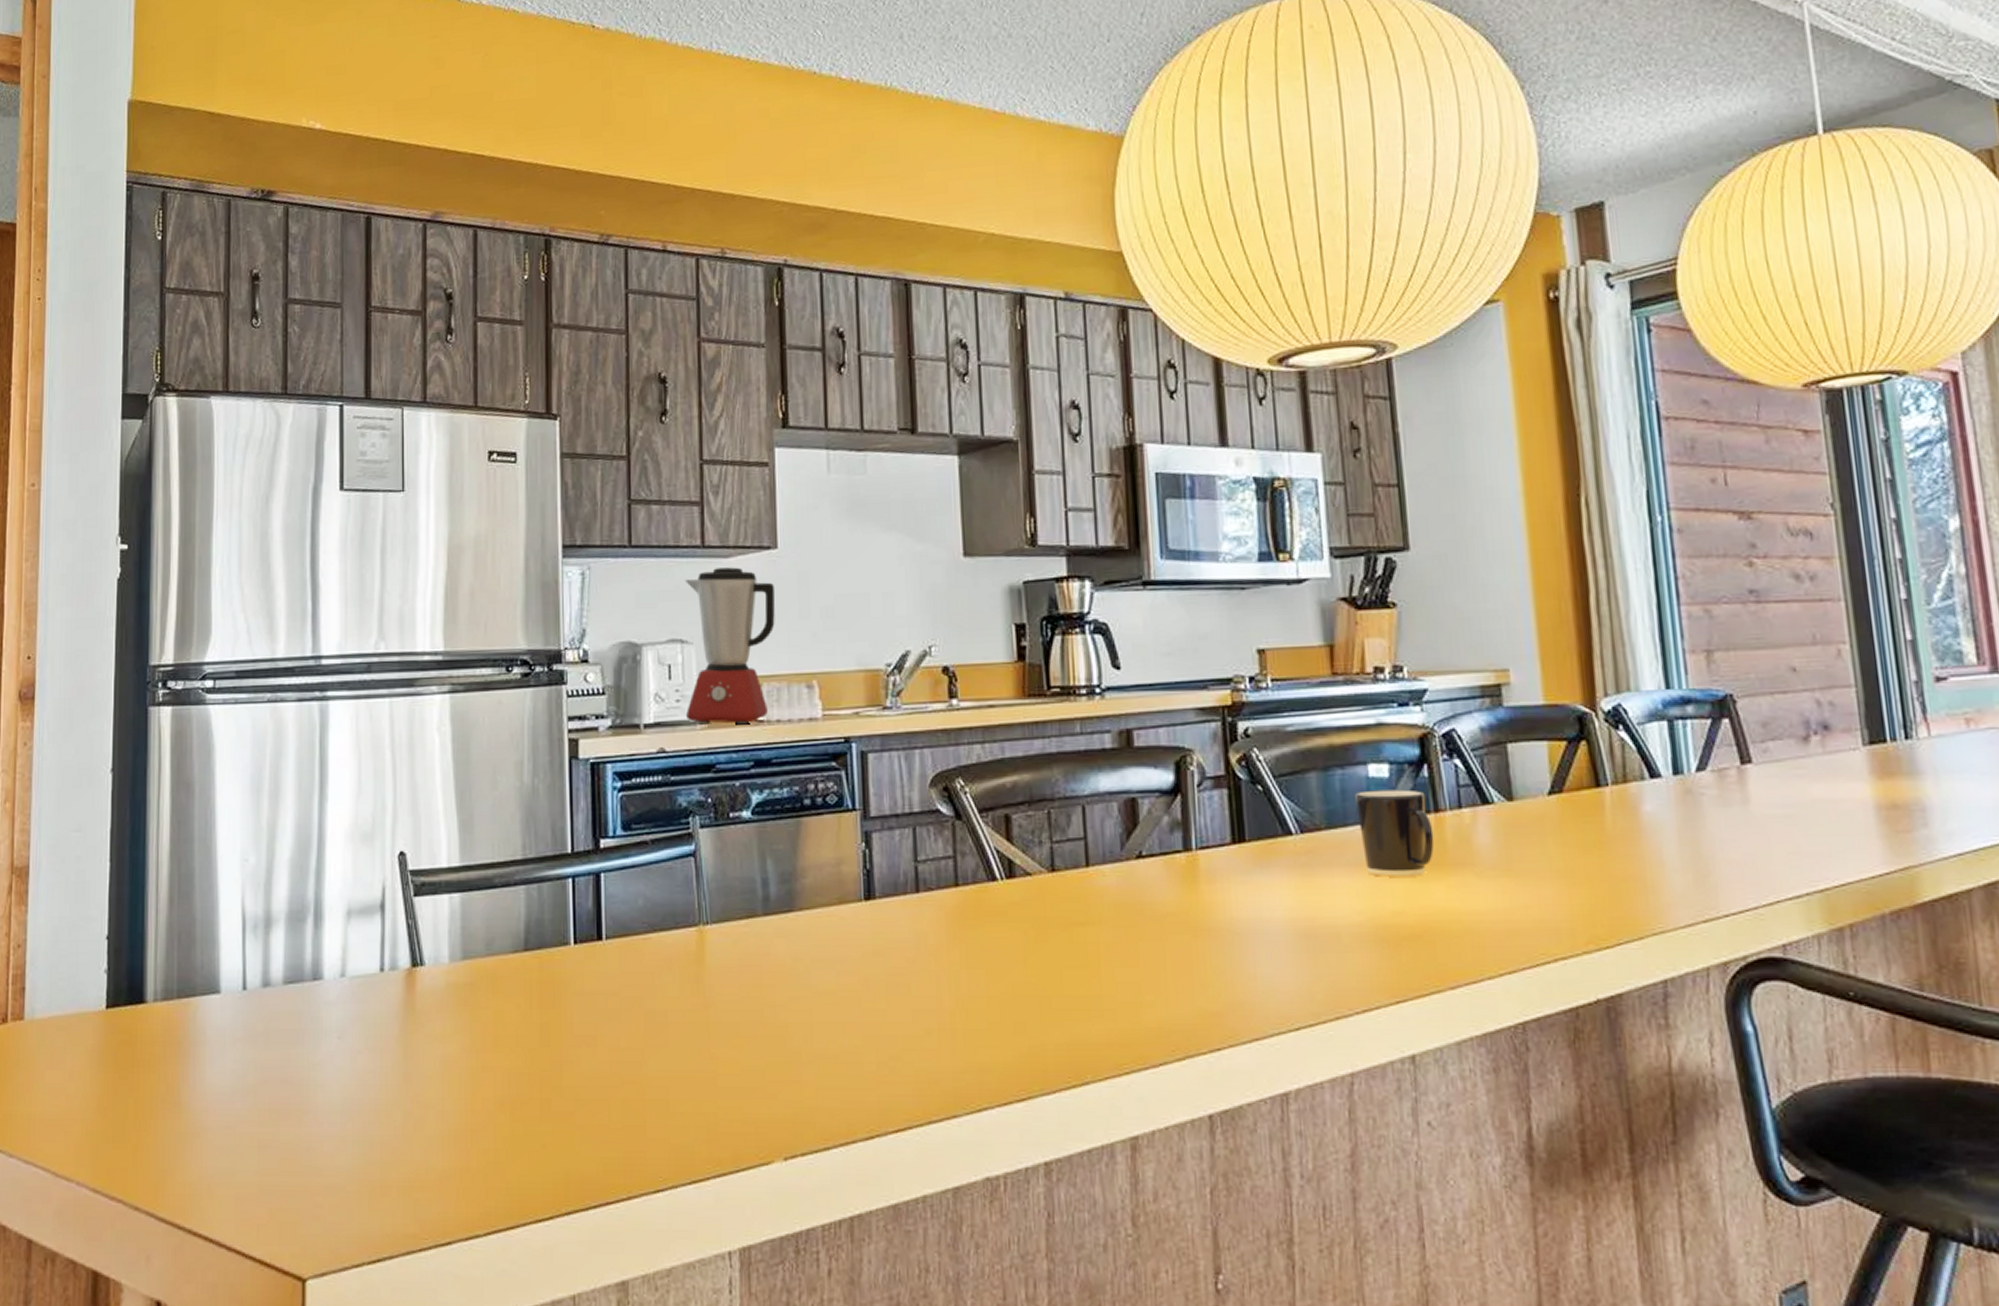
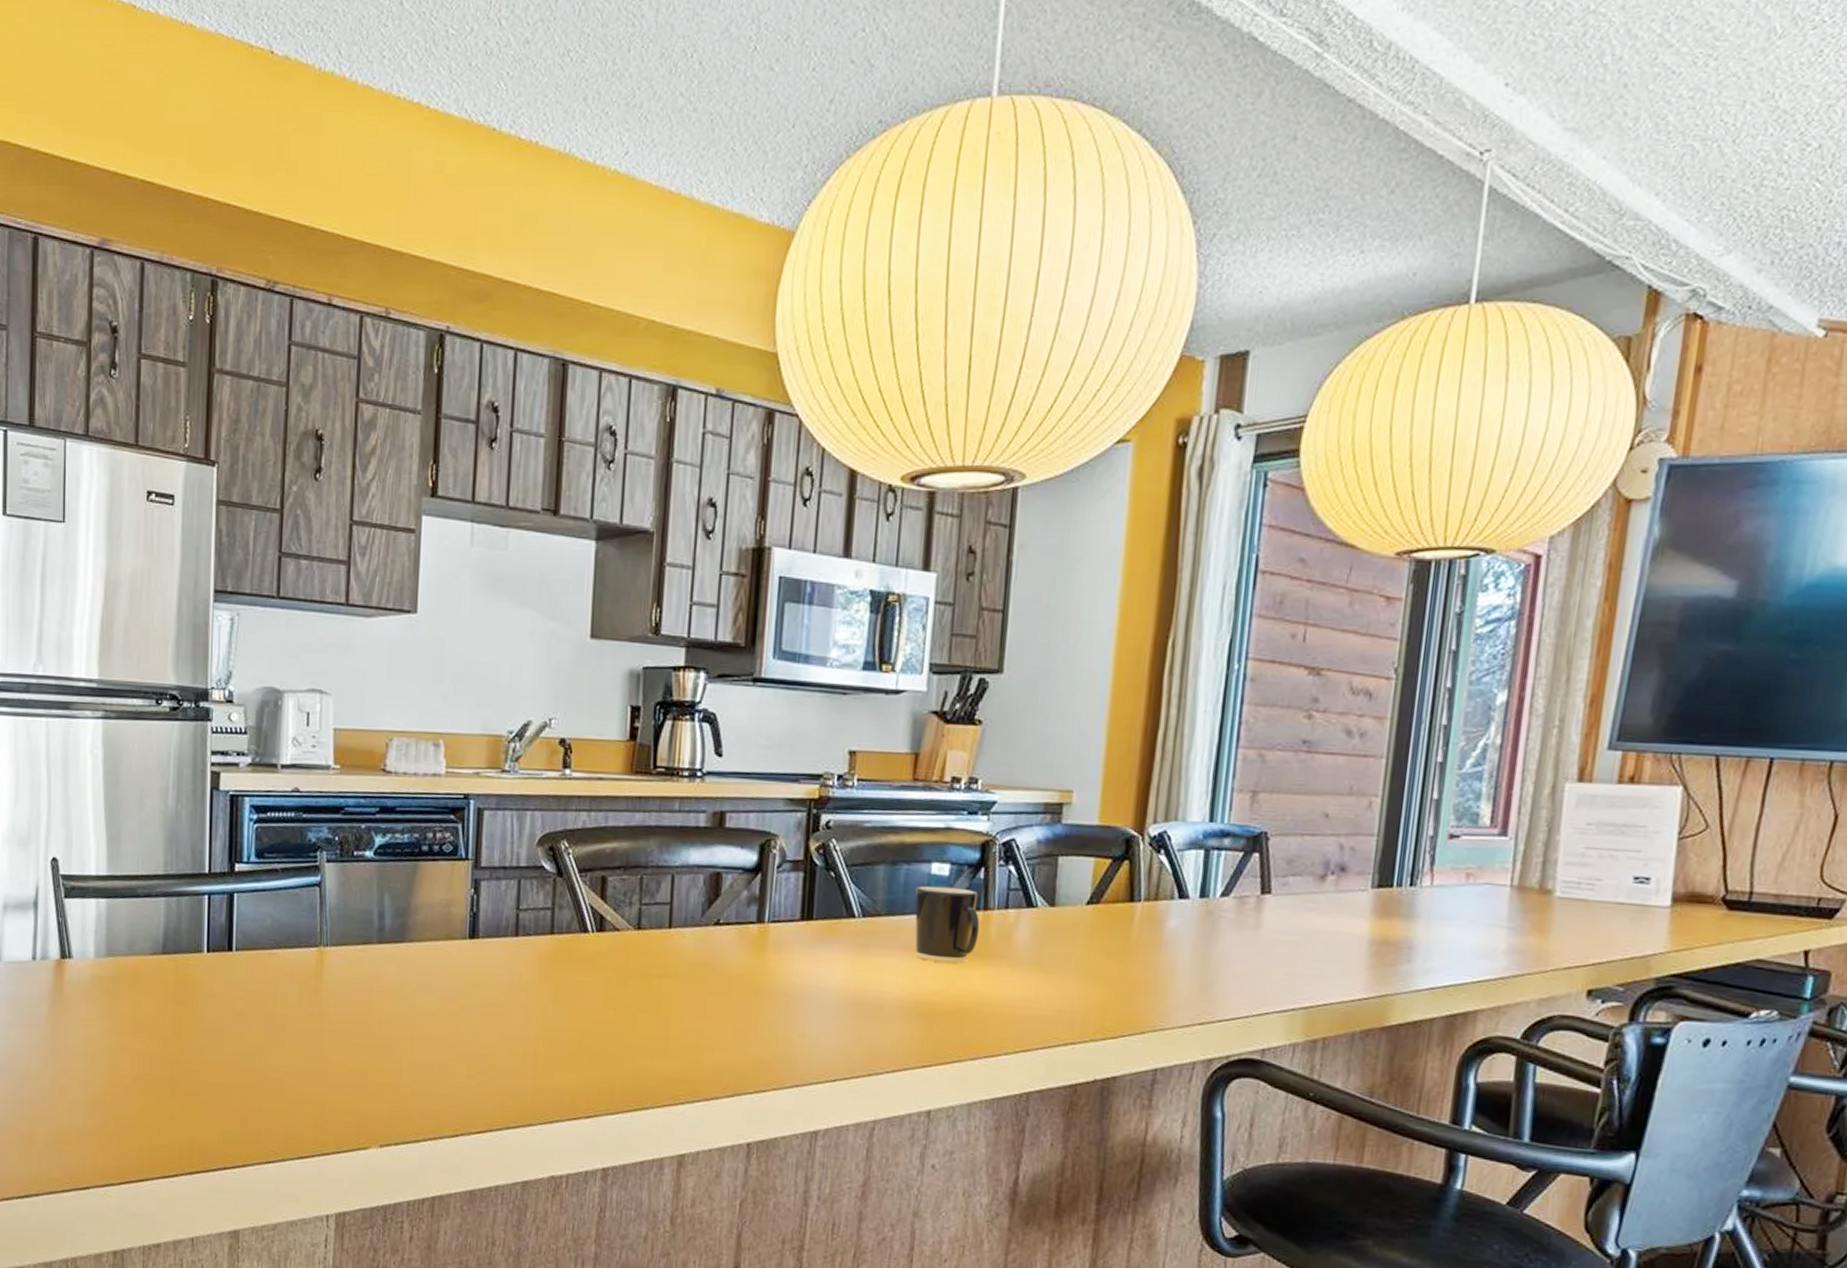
blender: present [685,567,776,725] -> none [321,626,412,774]

